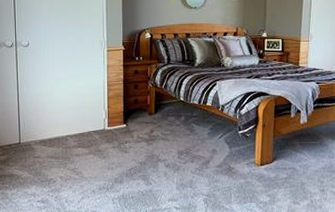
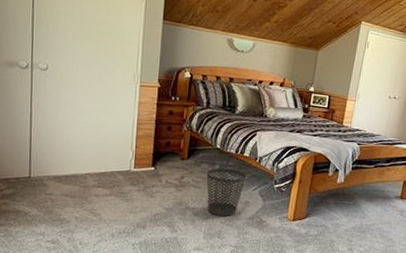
wastebasket: none [173,120,211,166] -> present [206,168,247,216]

